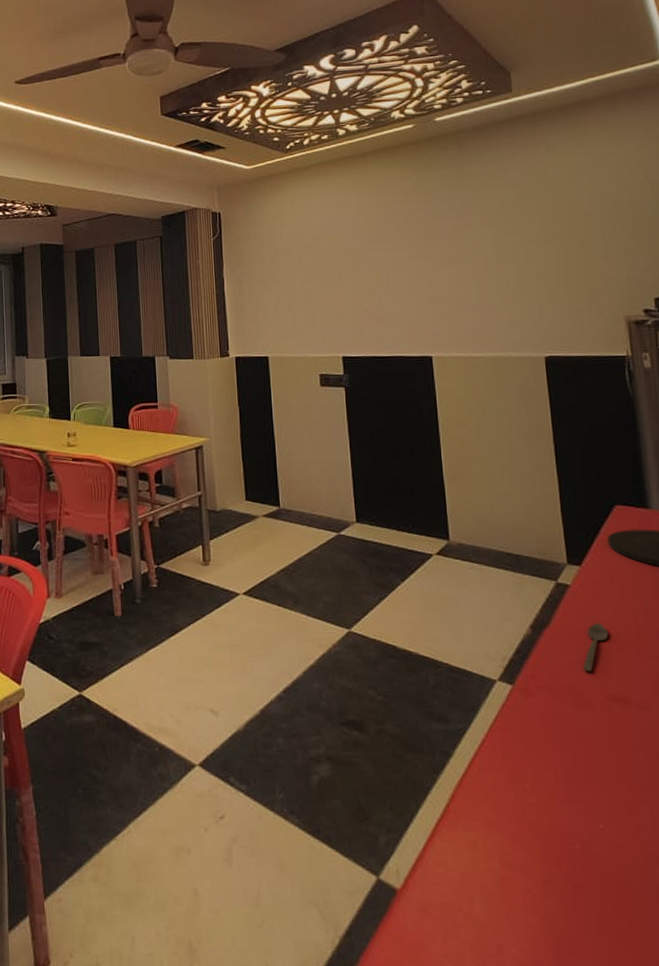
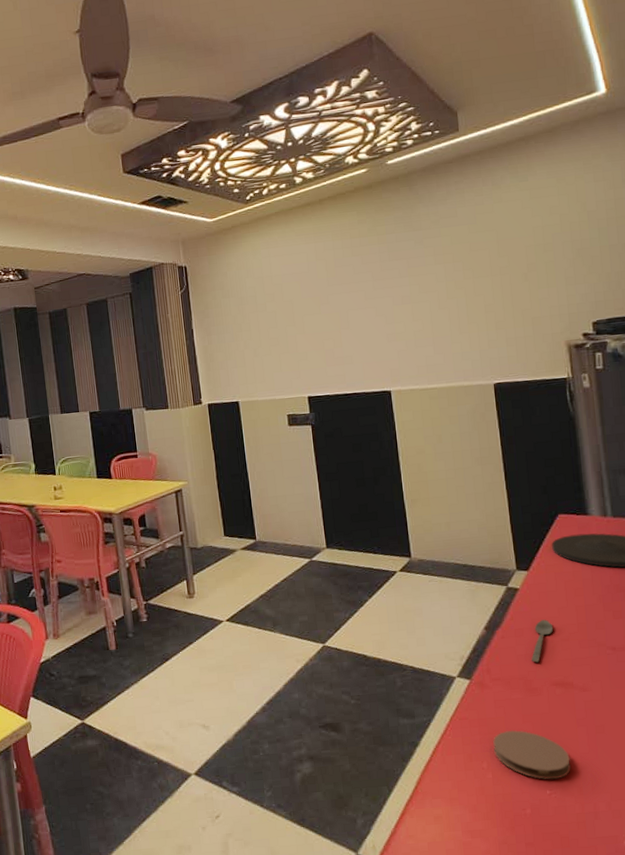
coaster: none [538,748,628,812] -> present [493,729,571,780]

